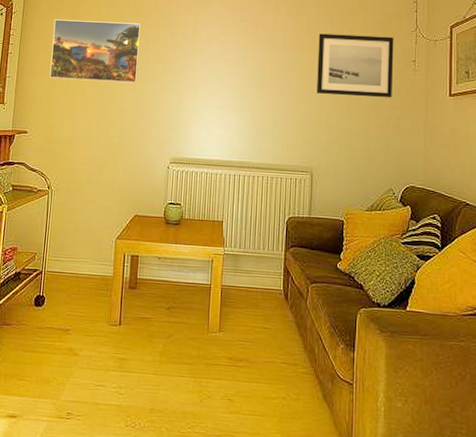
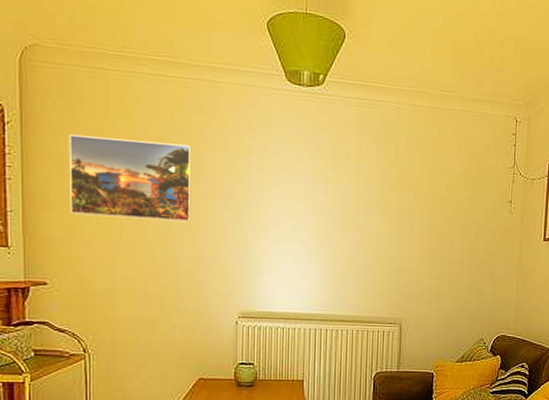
wall art: present [317,33,394,98] -> none [406,167,491,243]

